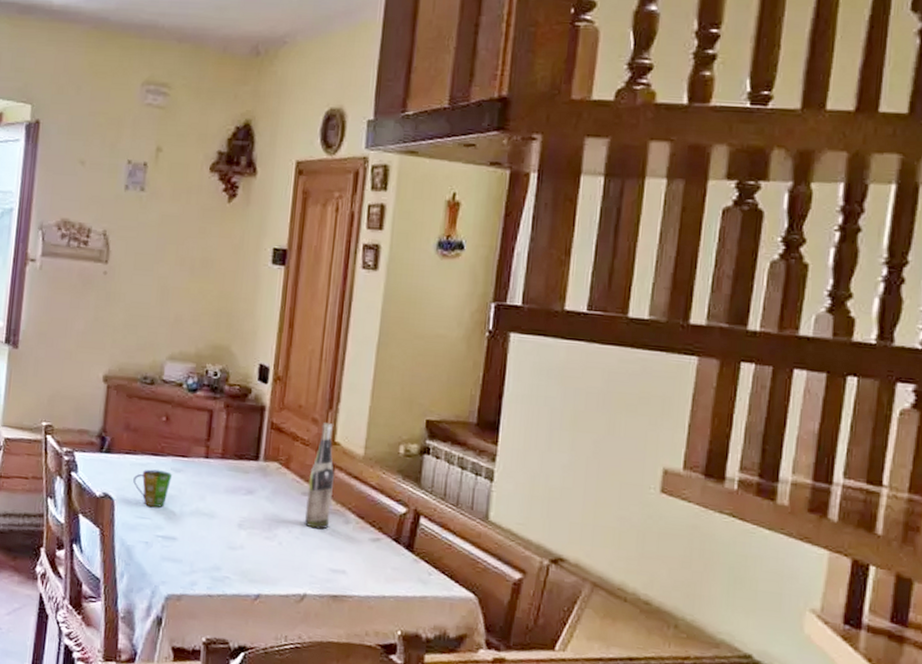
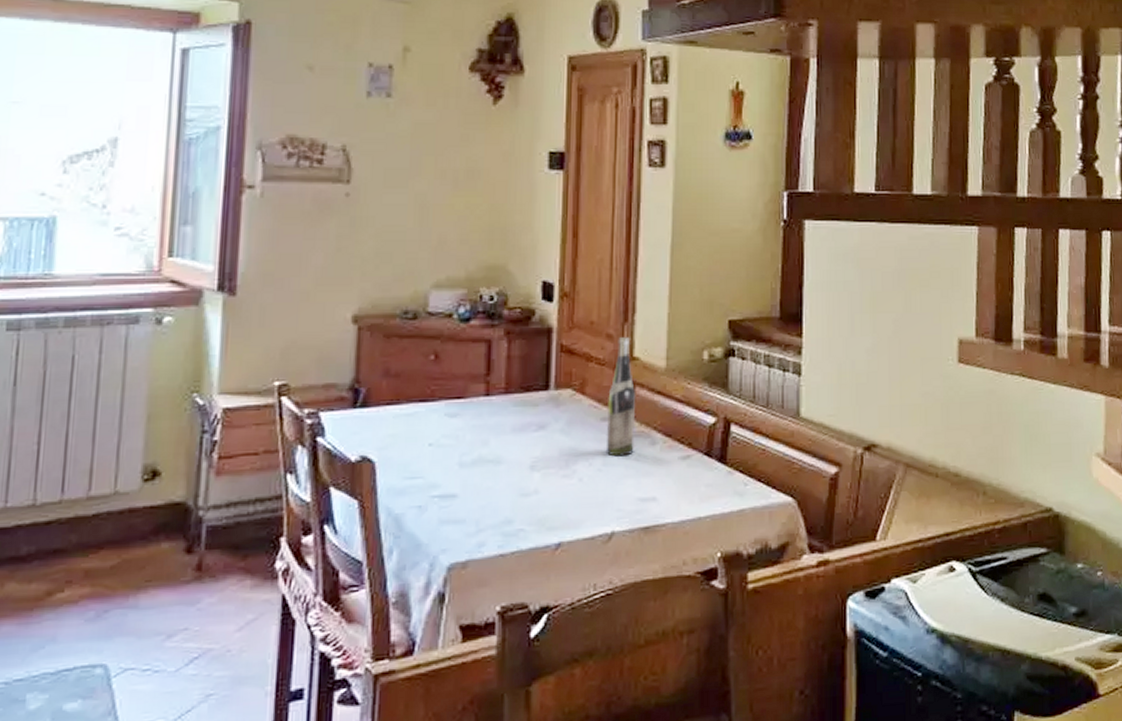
cup: present [133,469,173,507] -> none [398,418,447,463]

